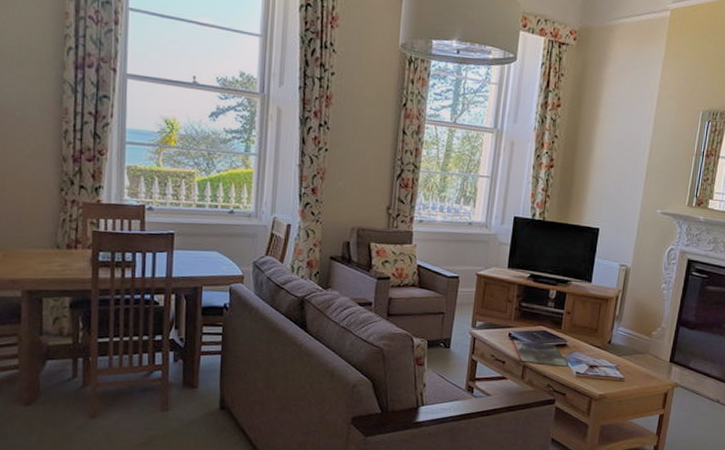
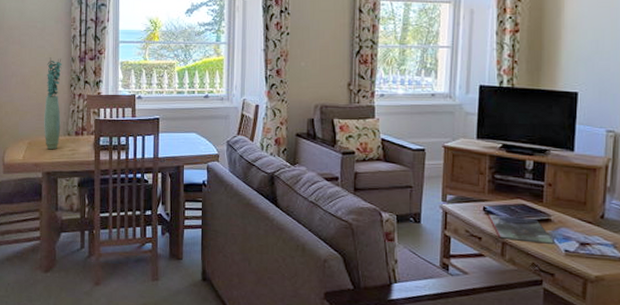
vase: none [24,154,49,265] -> present [44,57,62,150]

